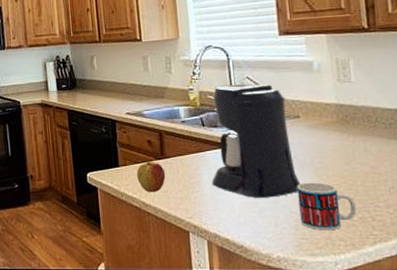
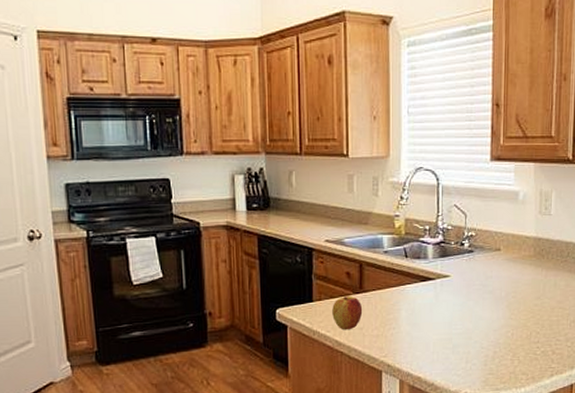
coffee maker: present [212,83,301,198] -> none [409,212,494,334]
mug: present [297,182,357,231] -> none [490,317,540,365]

